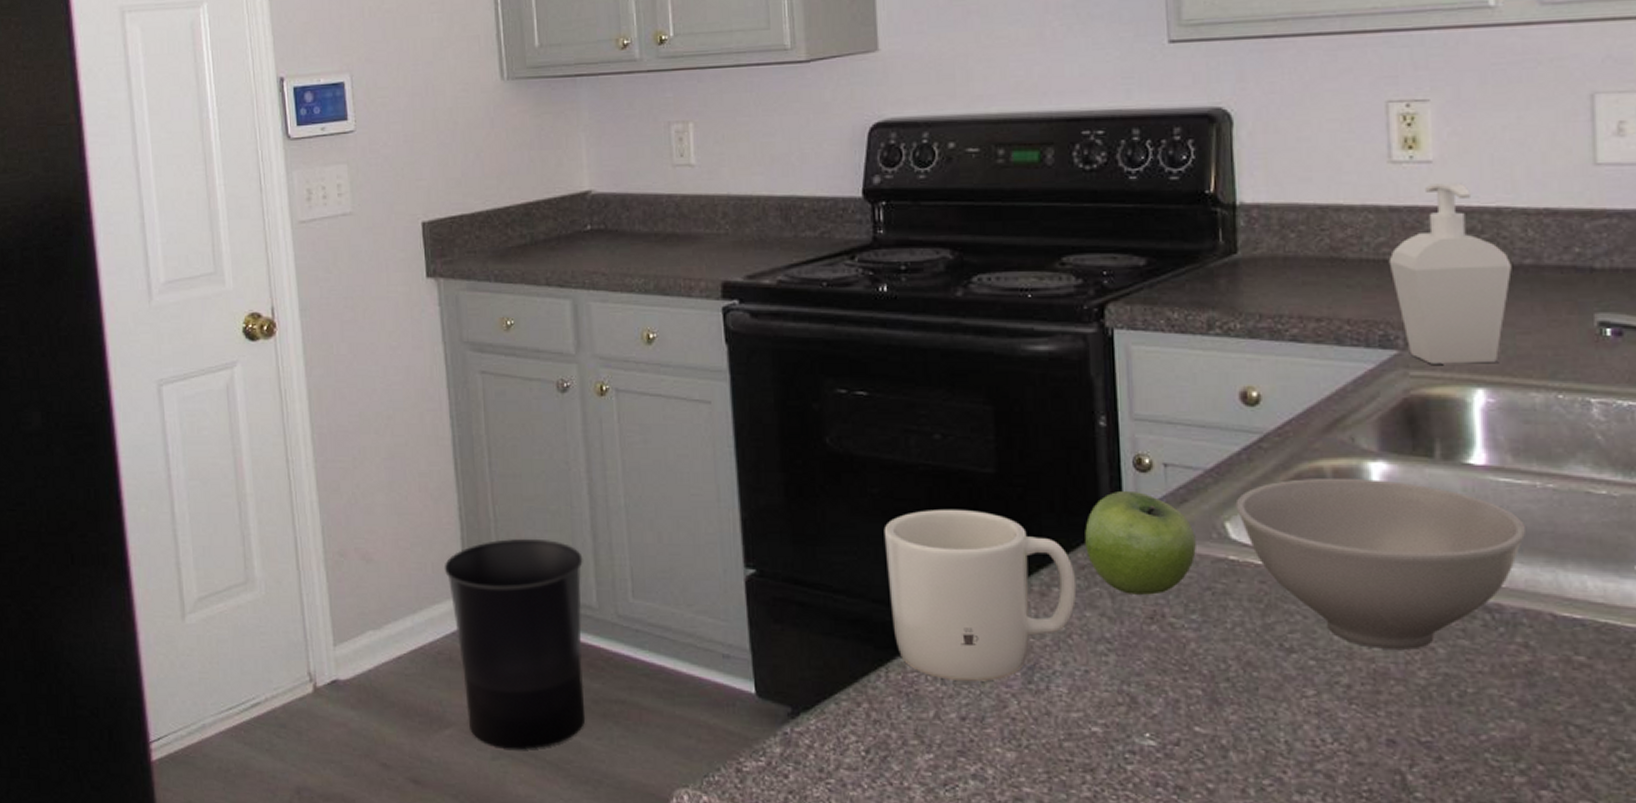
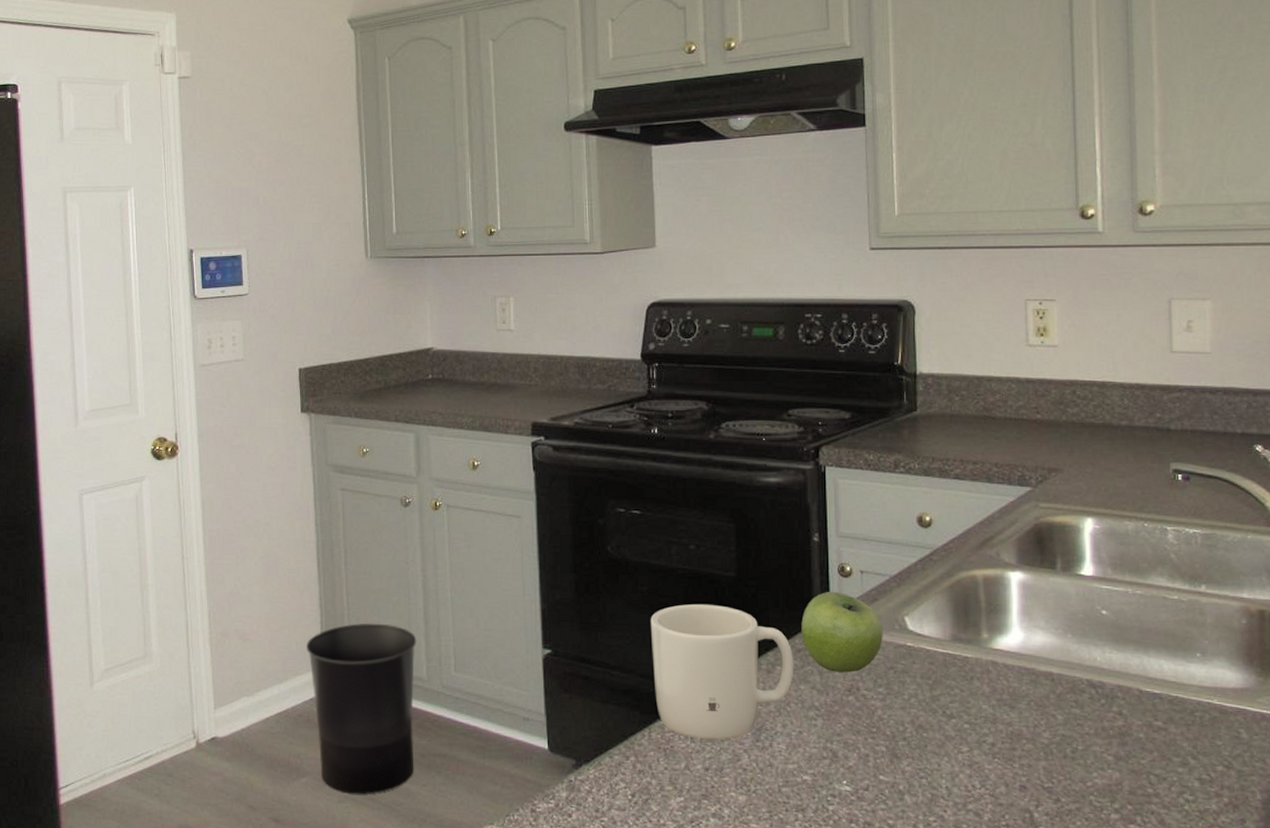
bowl: present [1235,477,1527,650] -> none [912,583,1121,716]
soap bottle: present [1388,183,1512,364] -> none [1025,363,1112,499]

